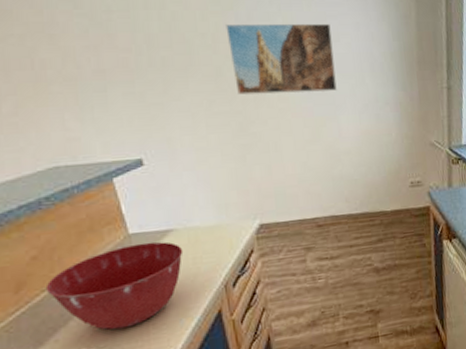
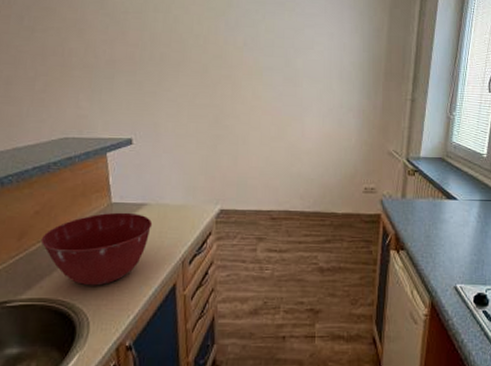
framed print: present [225,23,337,95] -> none [216,28,307,94]

